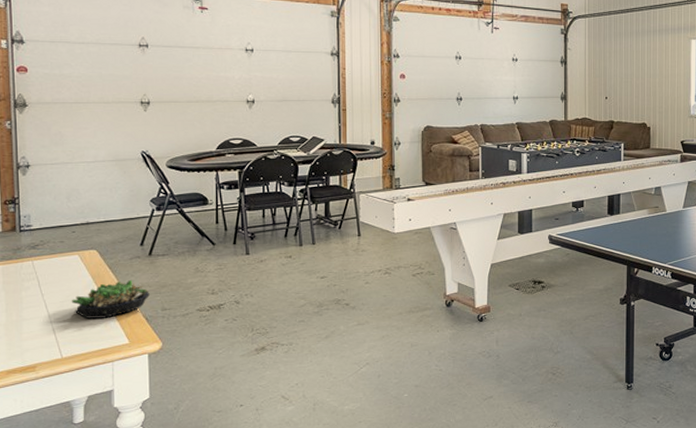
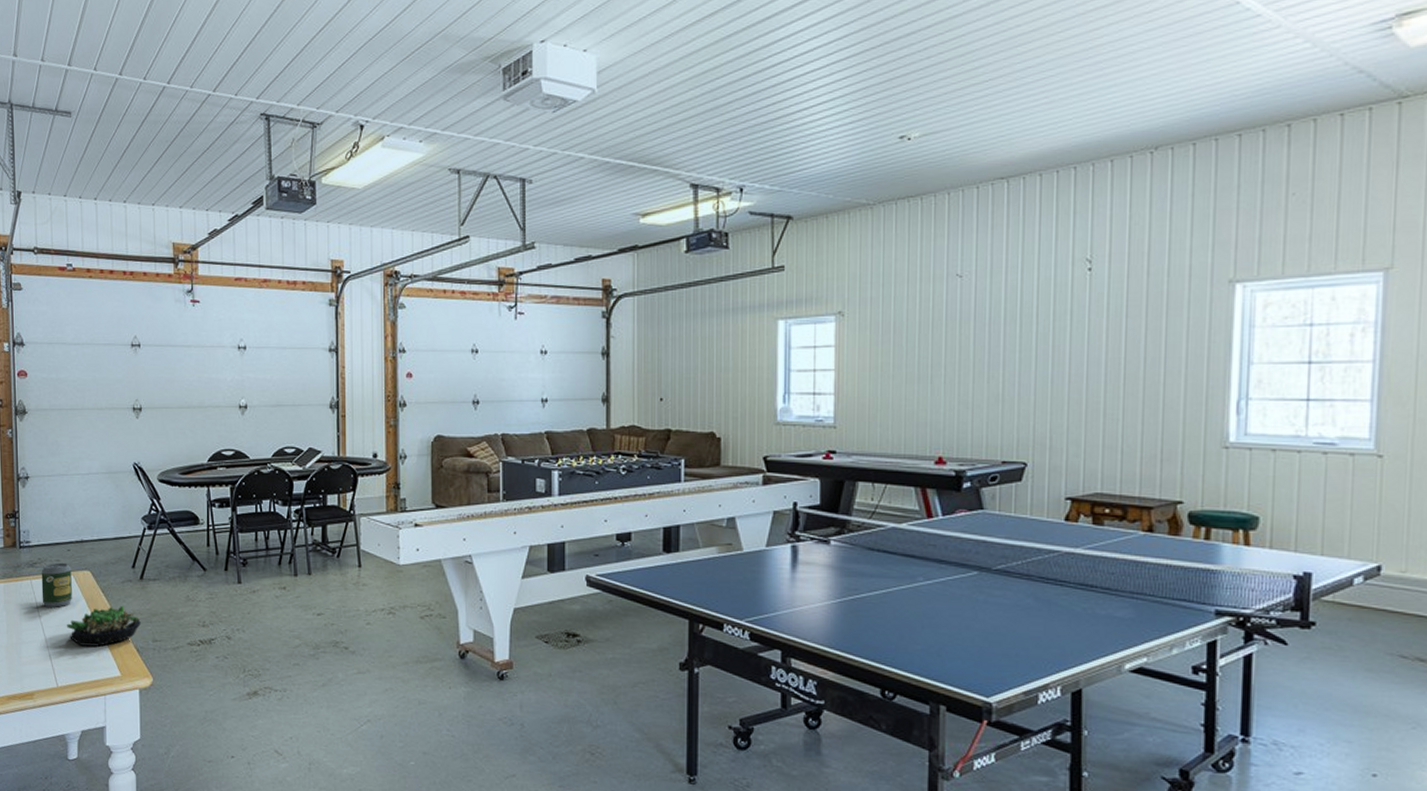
soda can: none [44,243,77,285] -> present [41,562,72,607]

